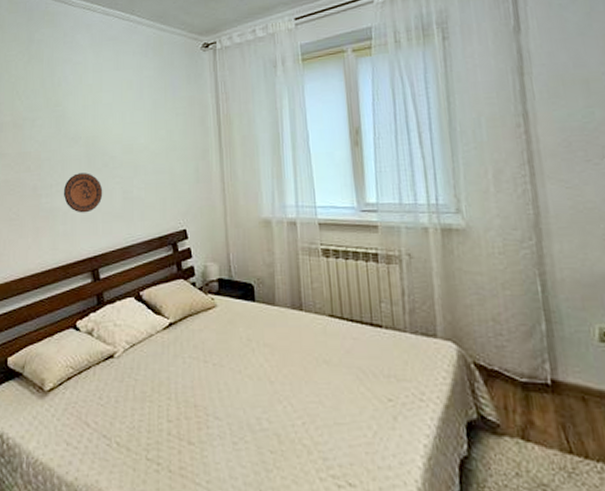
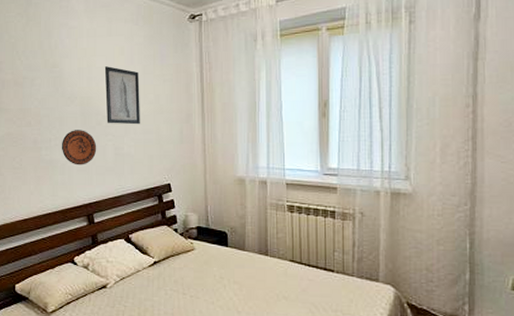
wall art: none [111,102,151,165] -> present [104,66,140,125]

